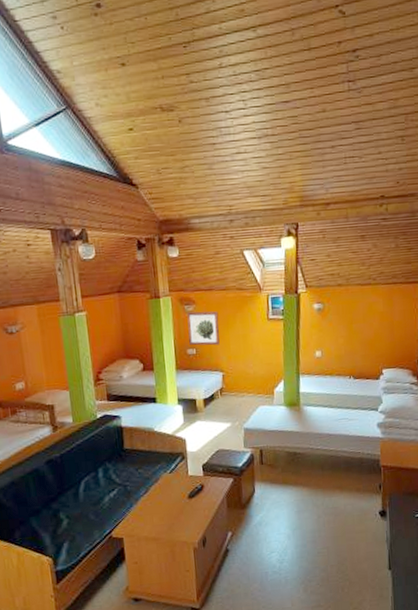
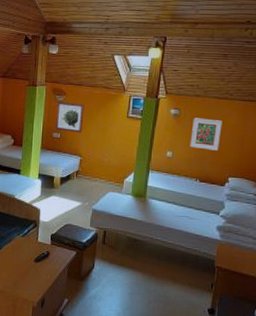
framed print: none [338,309,369,344] -> present [190,118,222,151]

